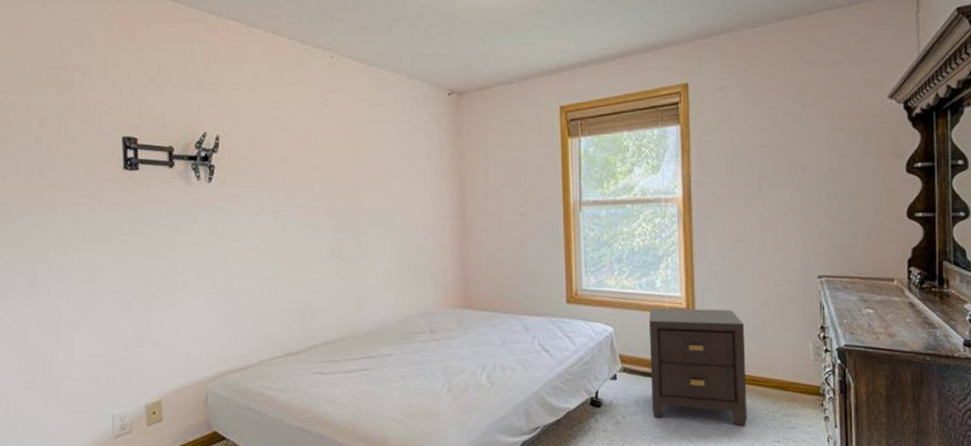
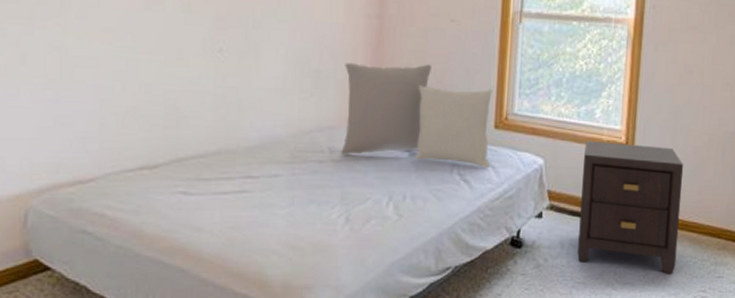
pillow: none [437,253,508,334] -> present [341,63,431,155]
pillow: none [499,269,565,338] -> present [414,86,493,167]

